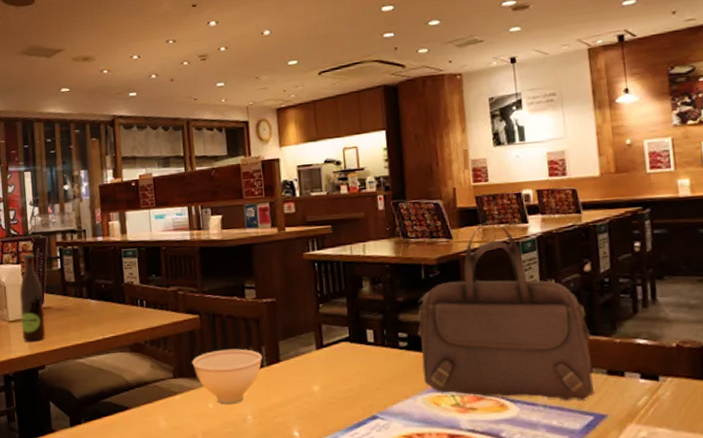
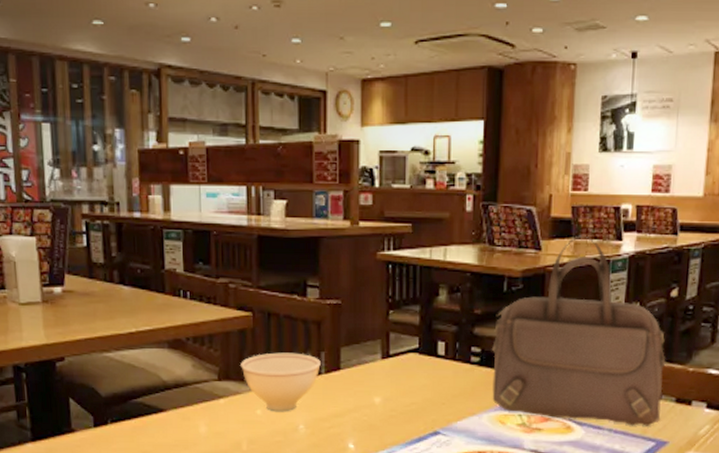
bottle: present [19,254,46,342] -> none [33,226,66,329]

